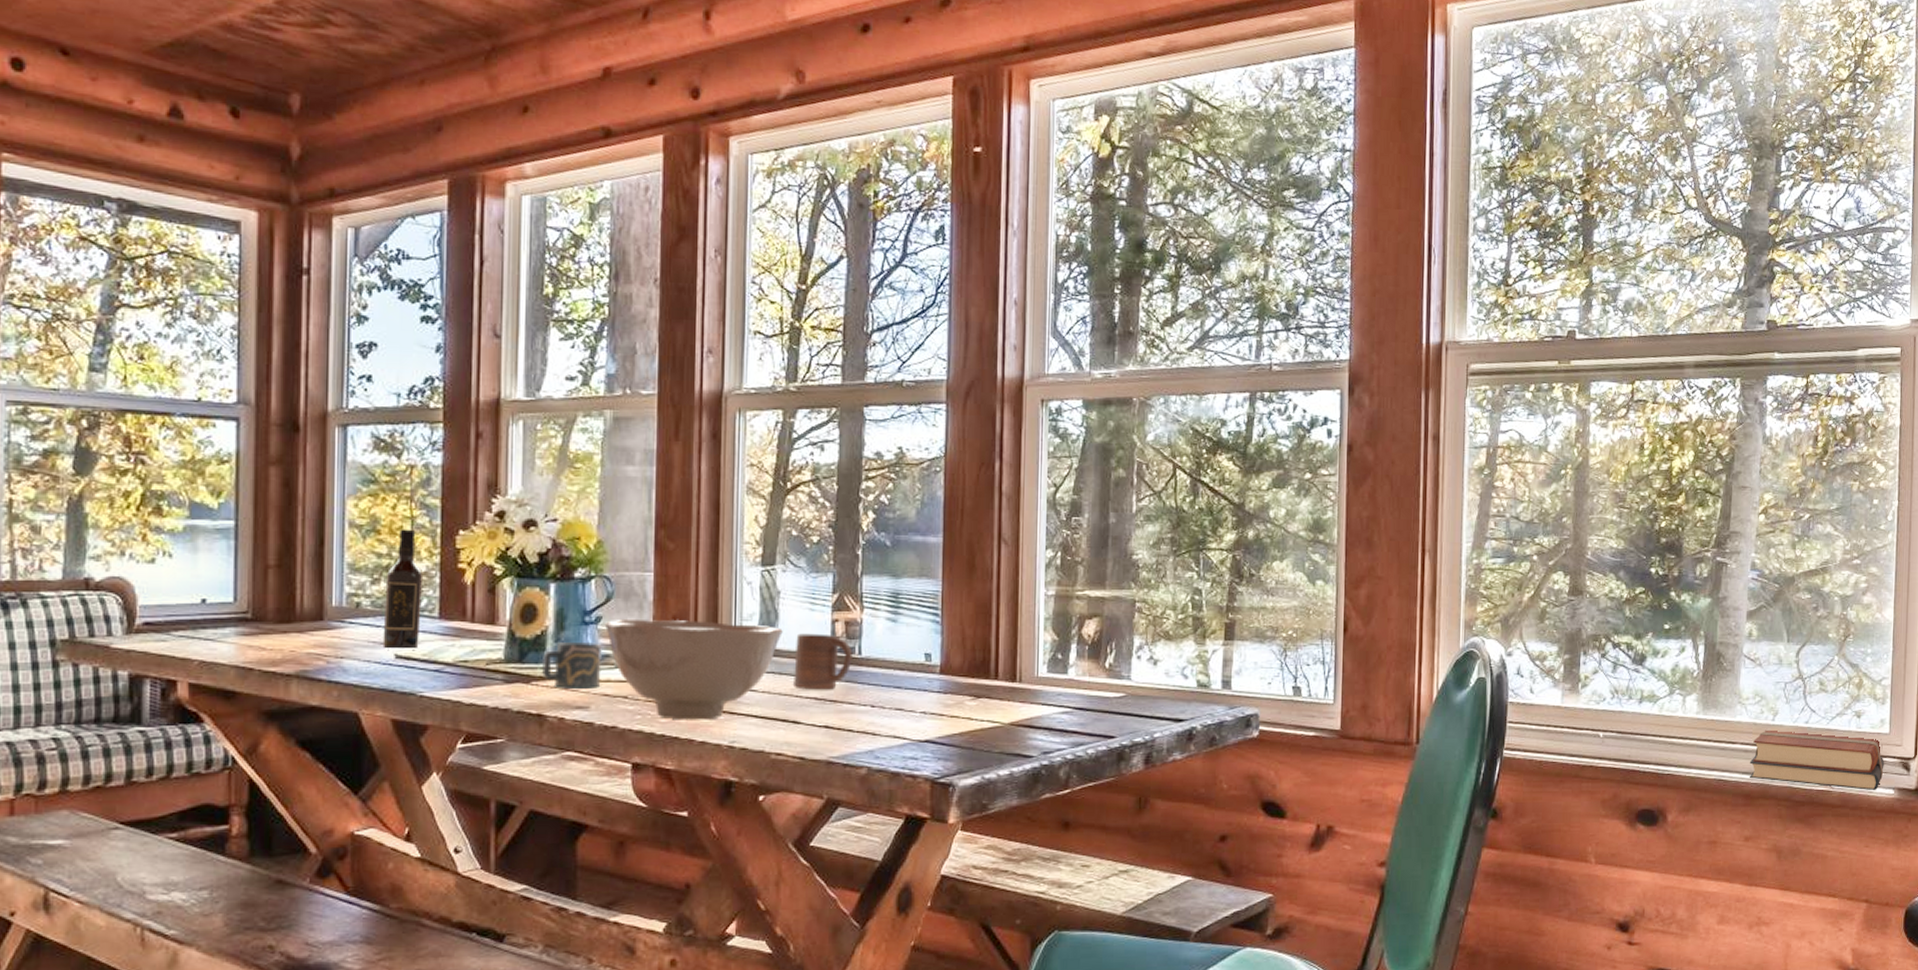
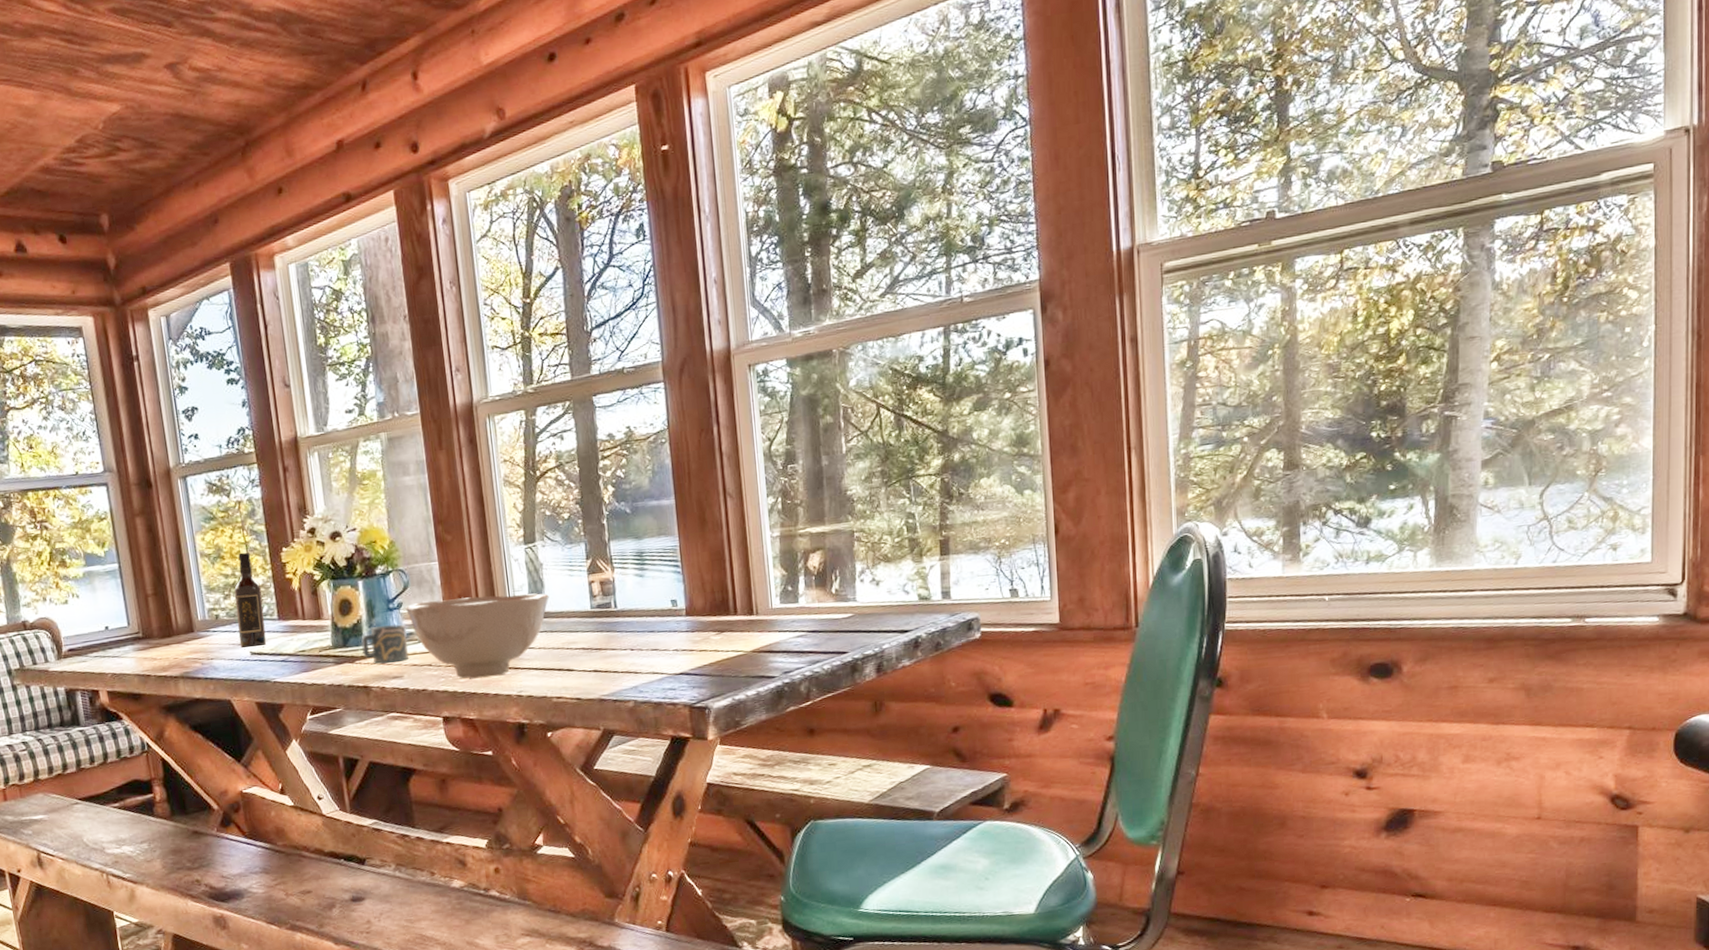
cup: present [794,633,853,691] -> none [561,594,610,643]
books: present [1749,728,1884,791] -> none [1491,568,1646,623]

